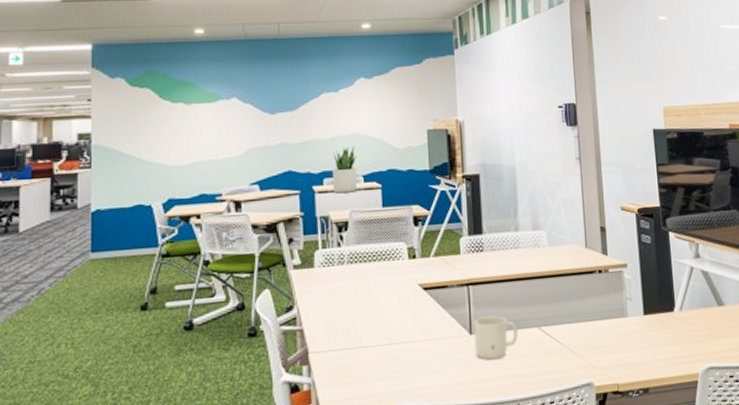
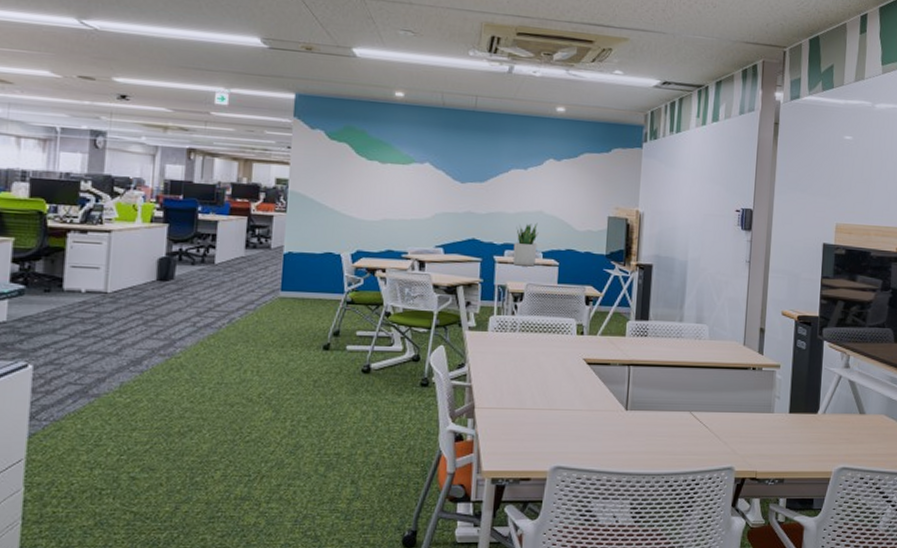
mug: present [473,315,518,360] -> none [629,396,671,435]

